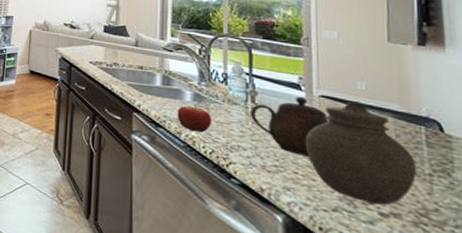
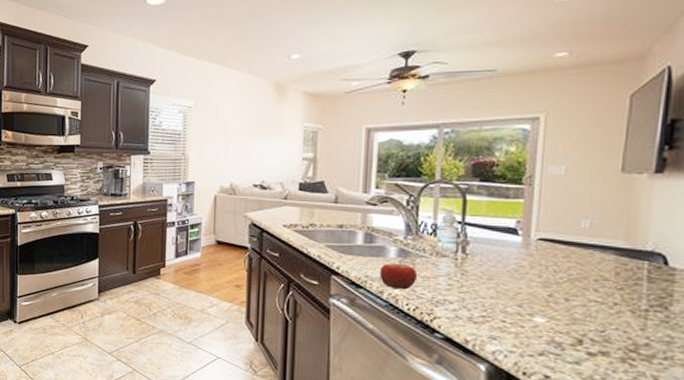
teapot: present [251,96,329,157] -> none [460,241,545,304]
jar: present [305,101,417,206] -> none [516,241,634,345]

